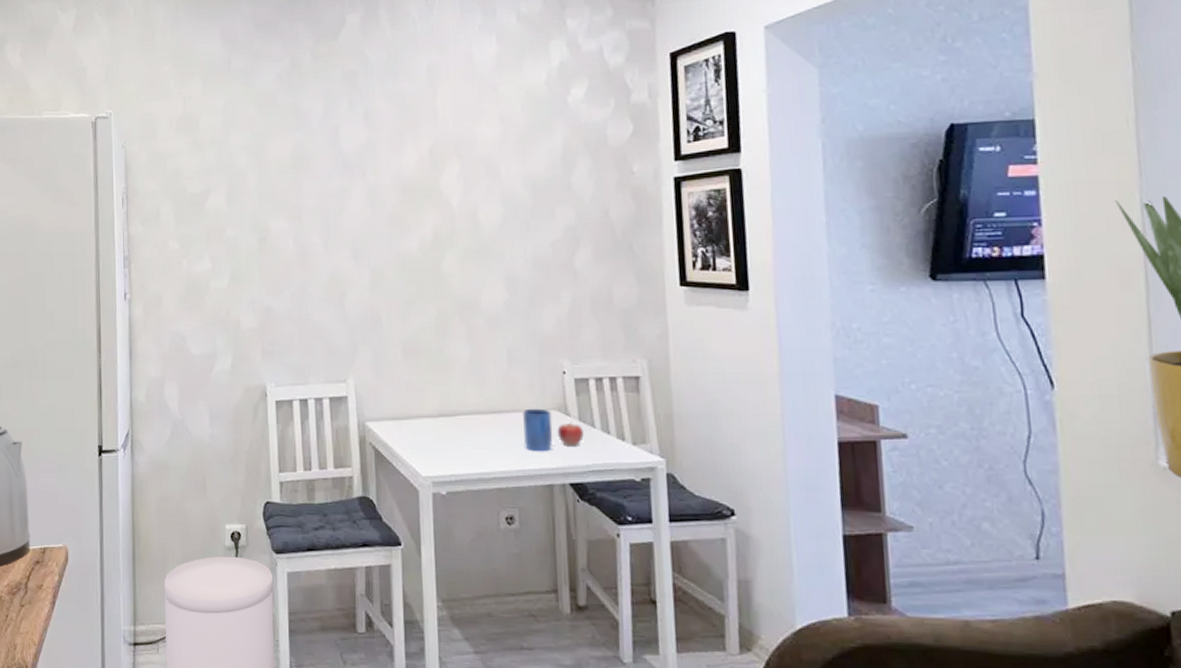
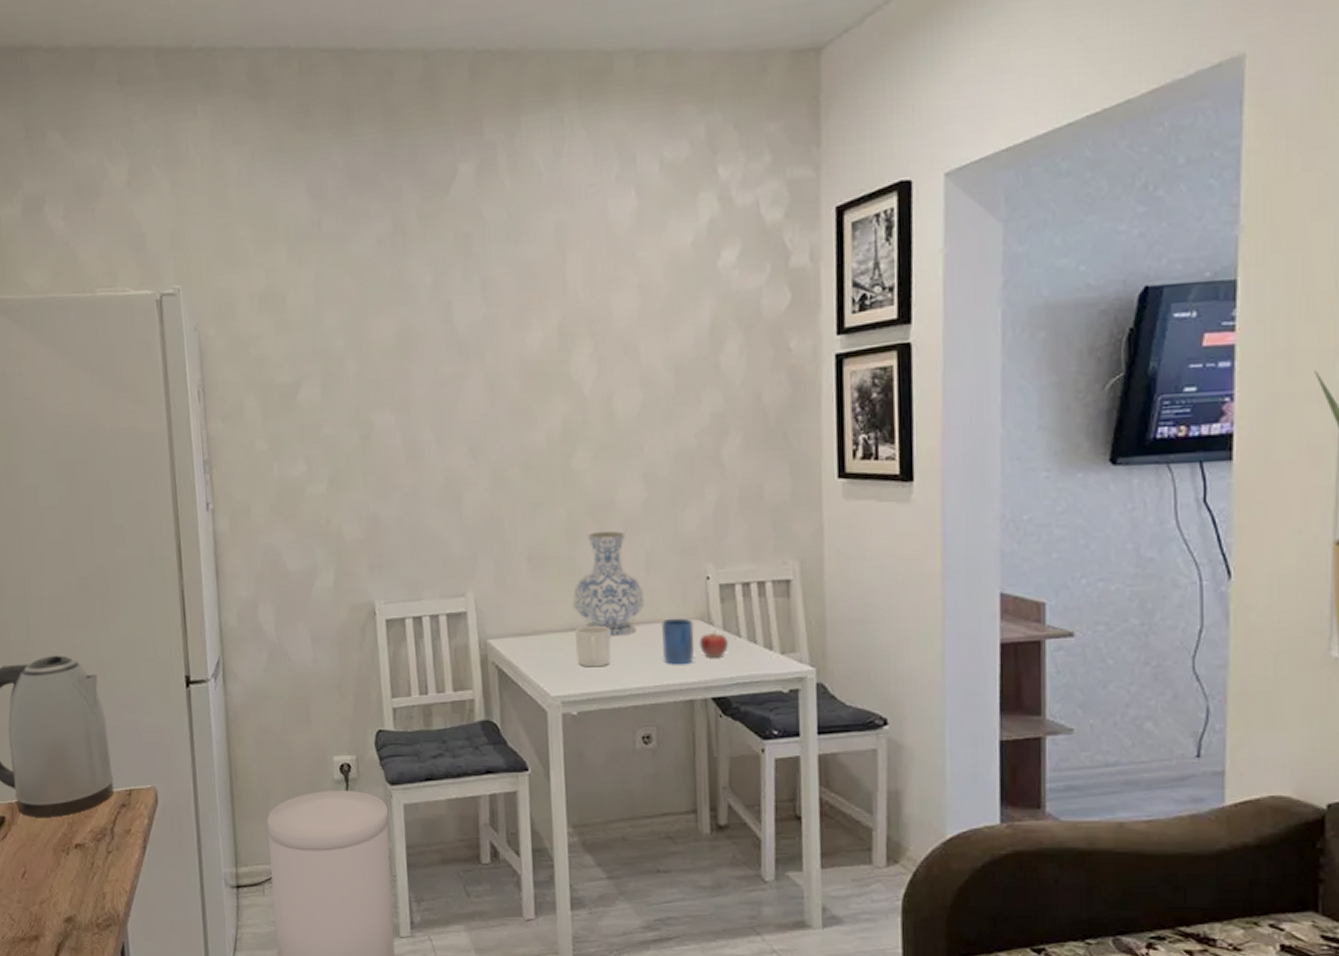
vase: none [443,328,508,423] -> present [573,531,645,637]
mug: none [444,412,478,451] -> present [575,625,612,668]

